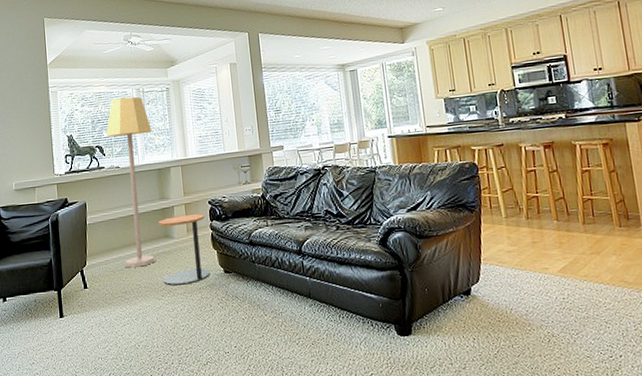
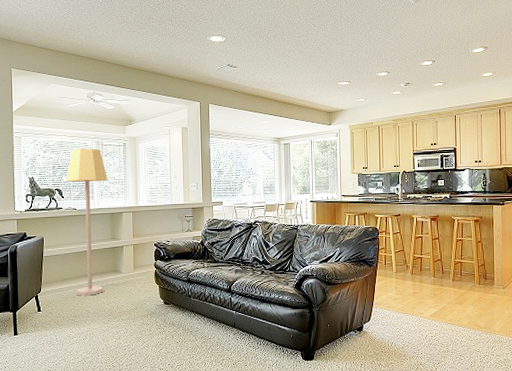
side table: present [159,213,210,286] -> none [109,253,152,313]

